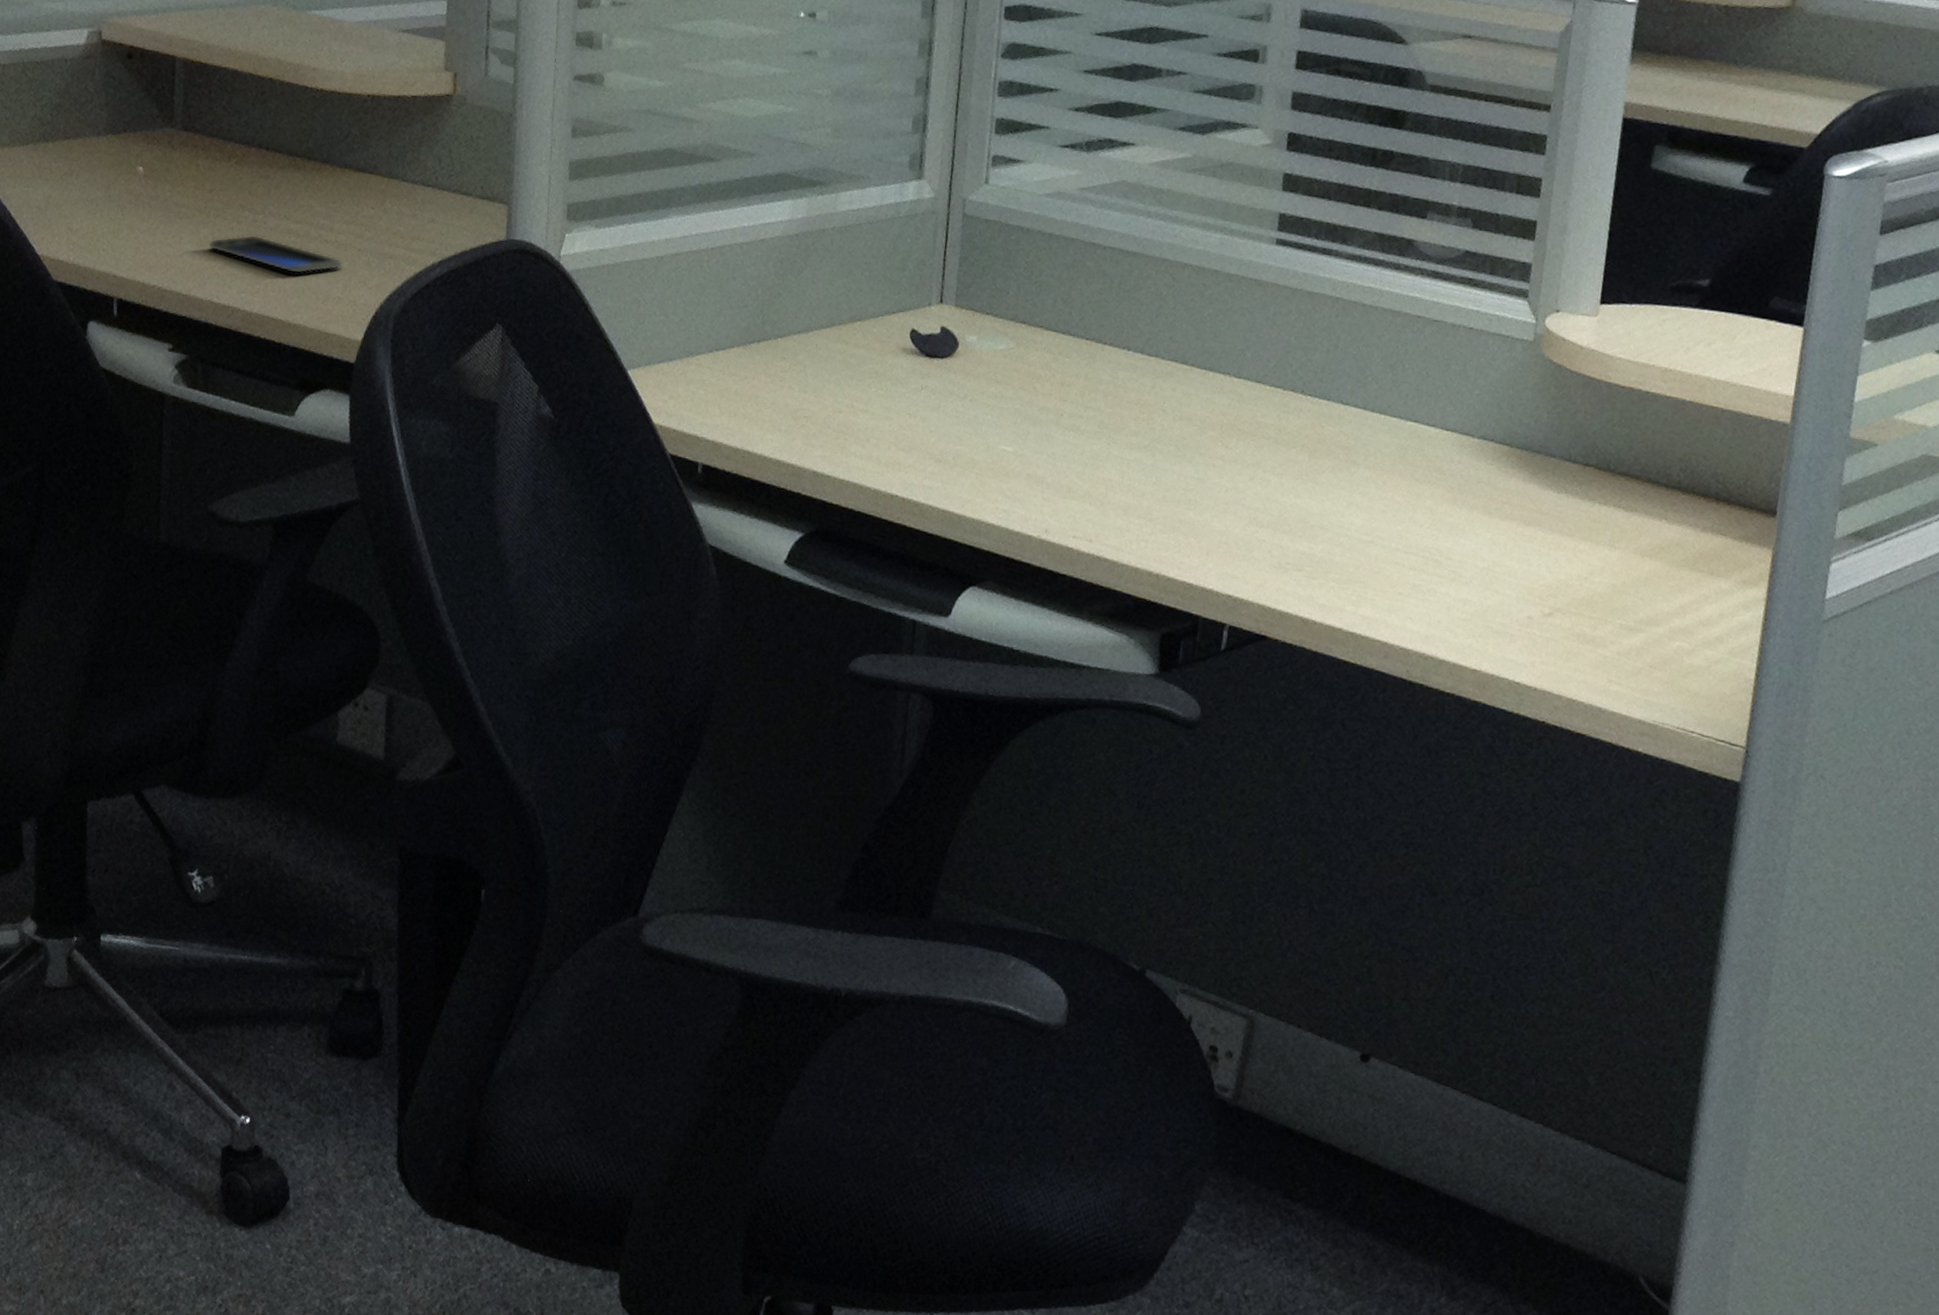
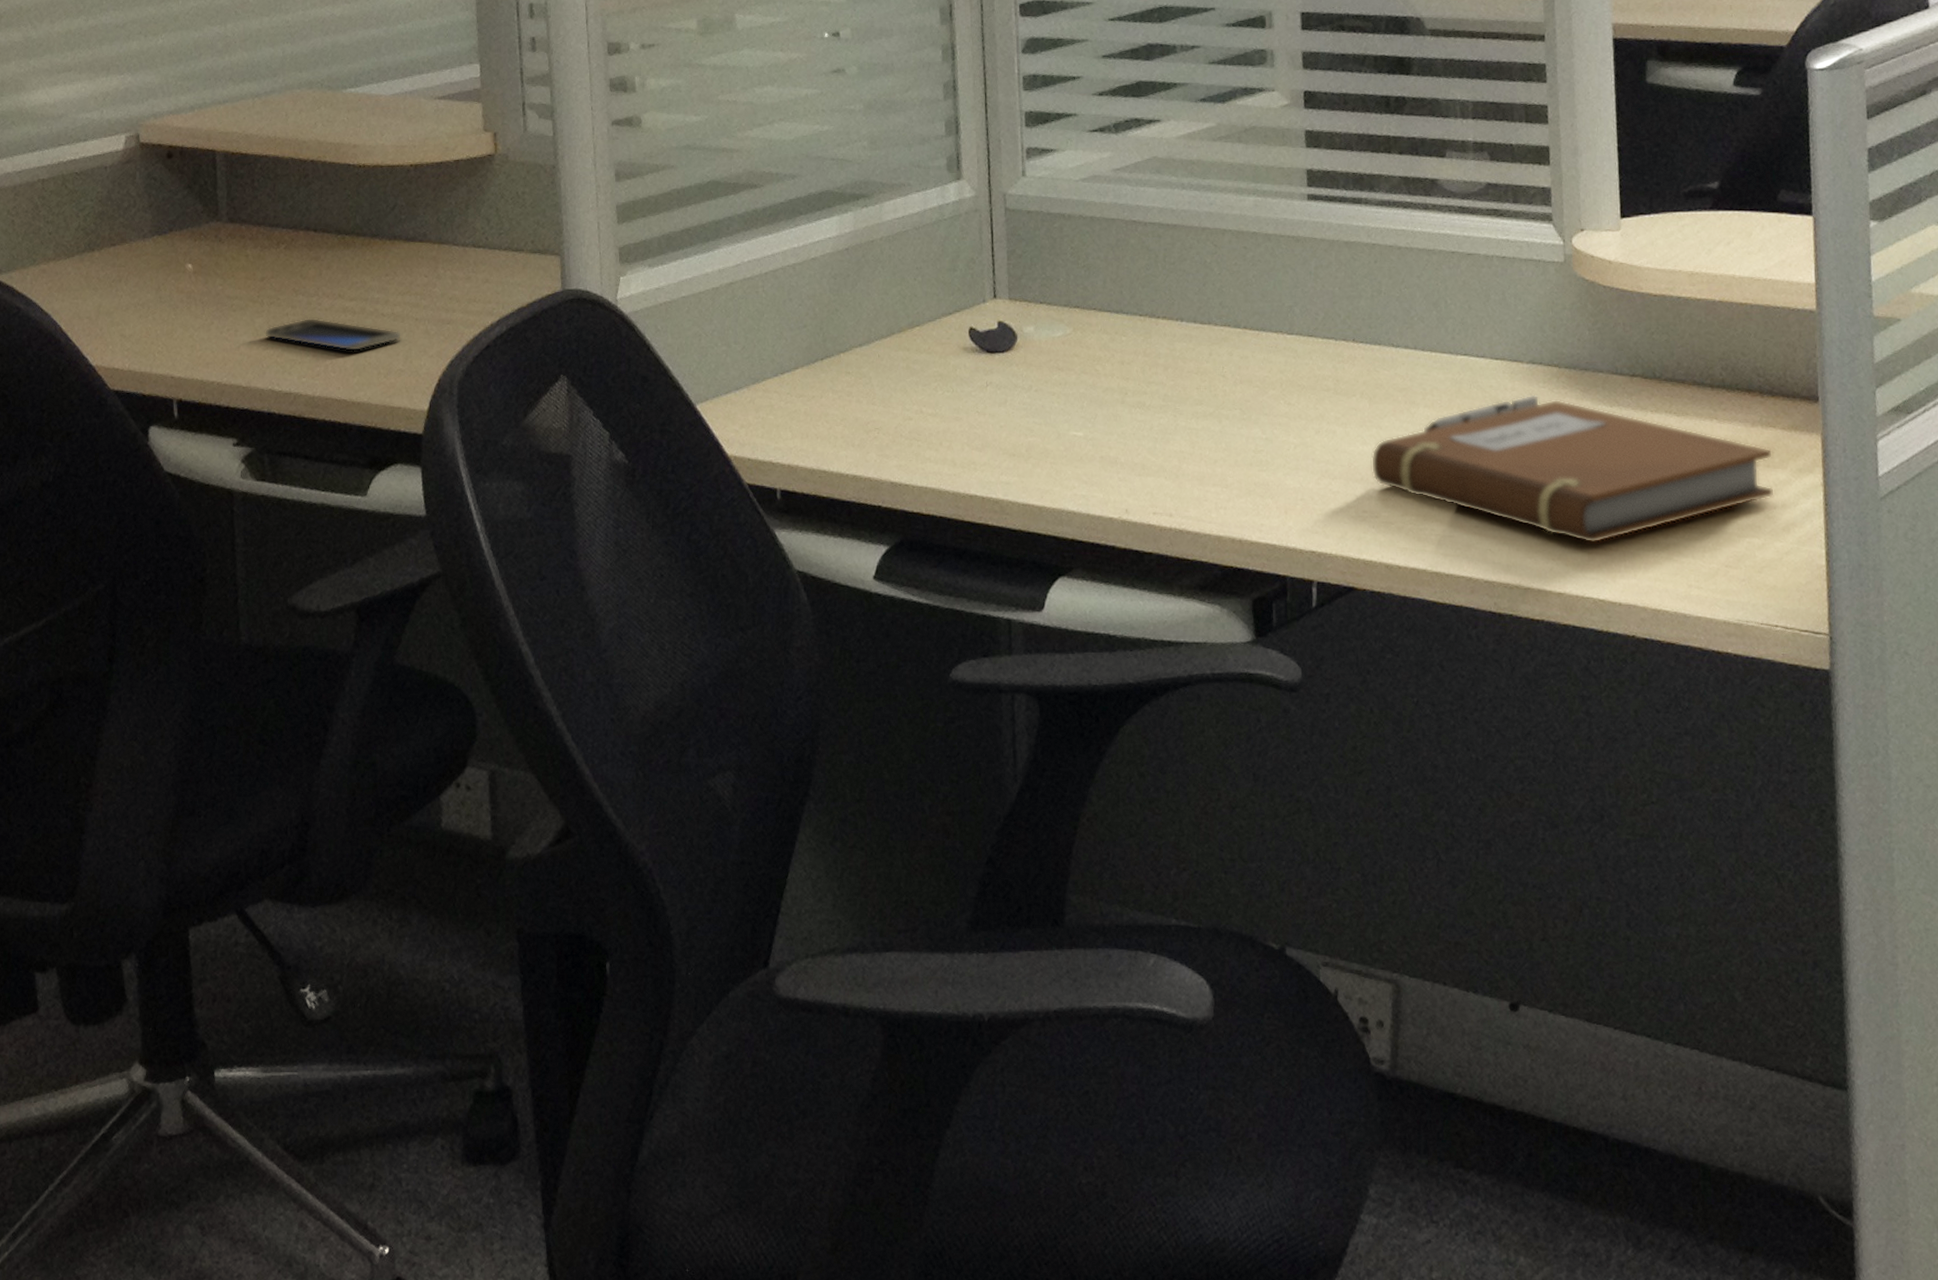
notebook: none [1301,477,1720,627] -> present [1370,399,1773,544]
toy rocket: none [1359,470,1486,494] -> present [1422,394,1540,432]

